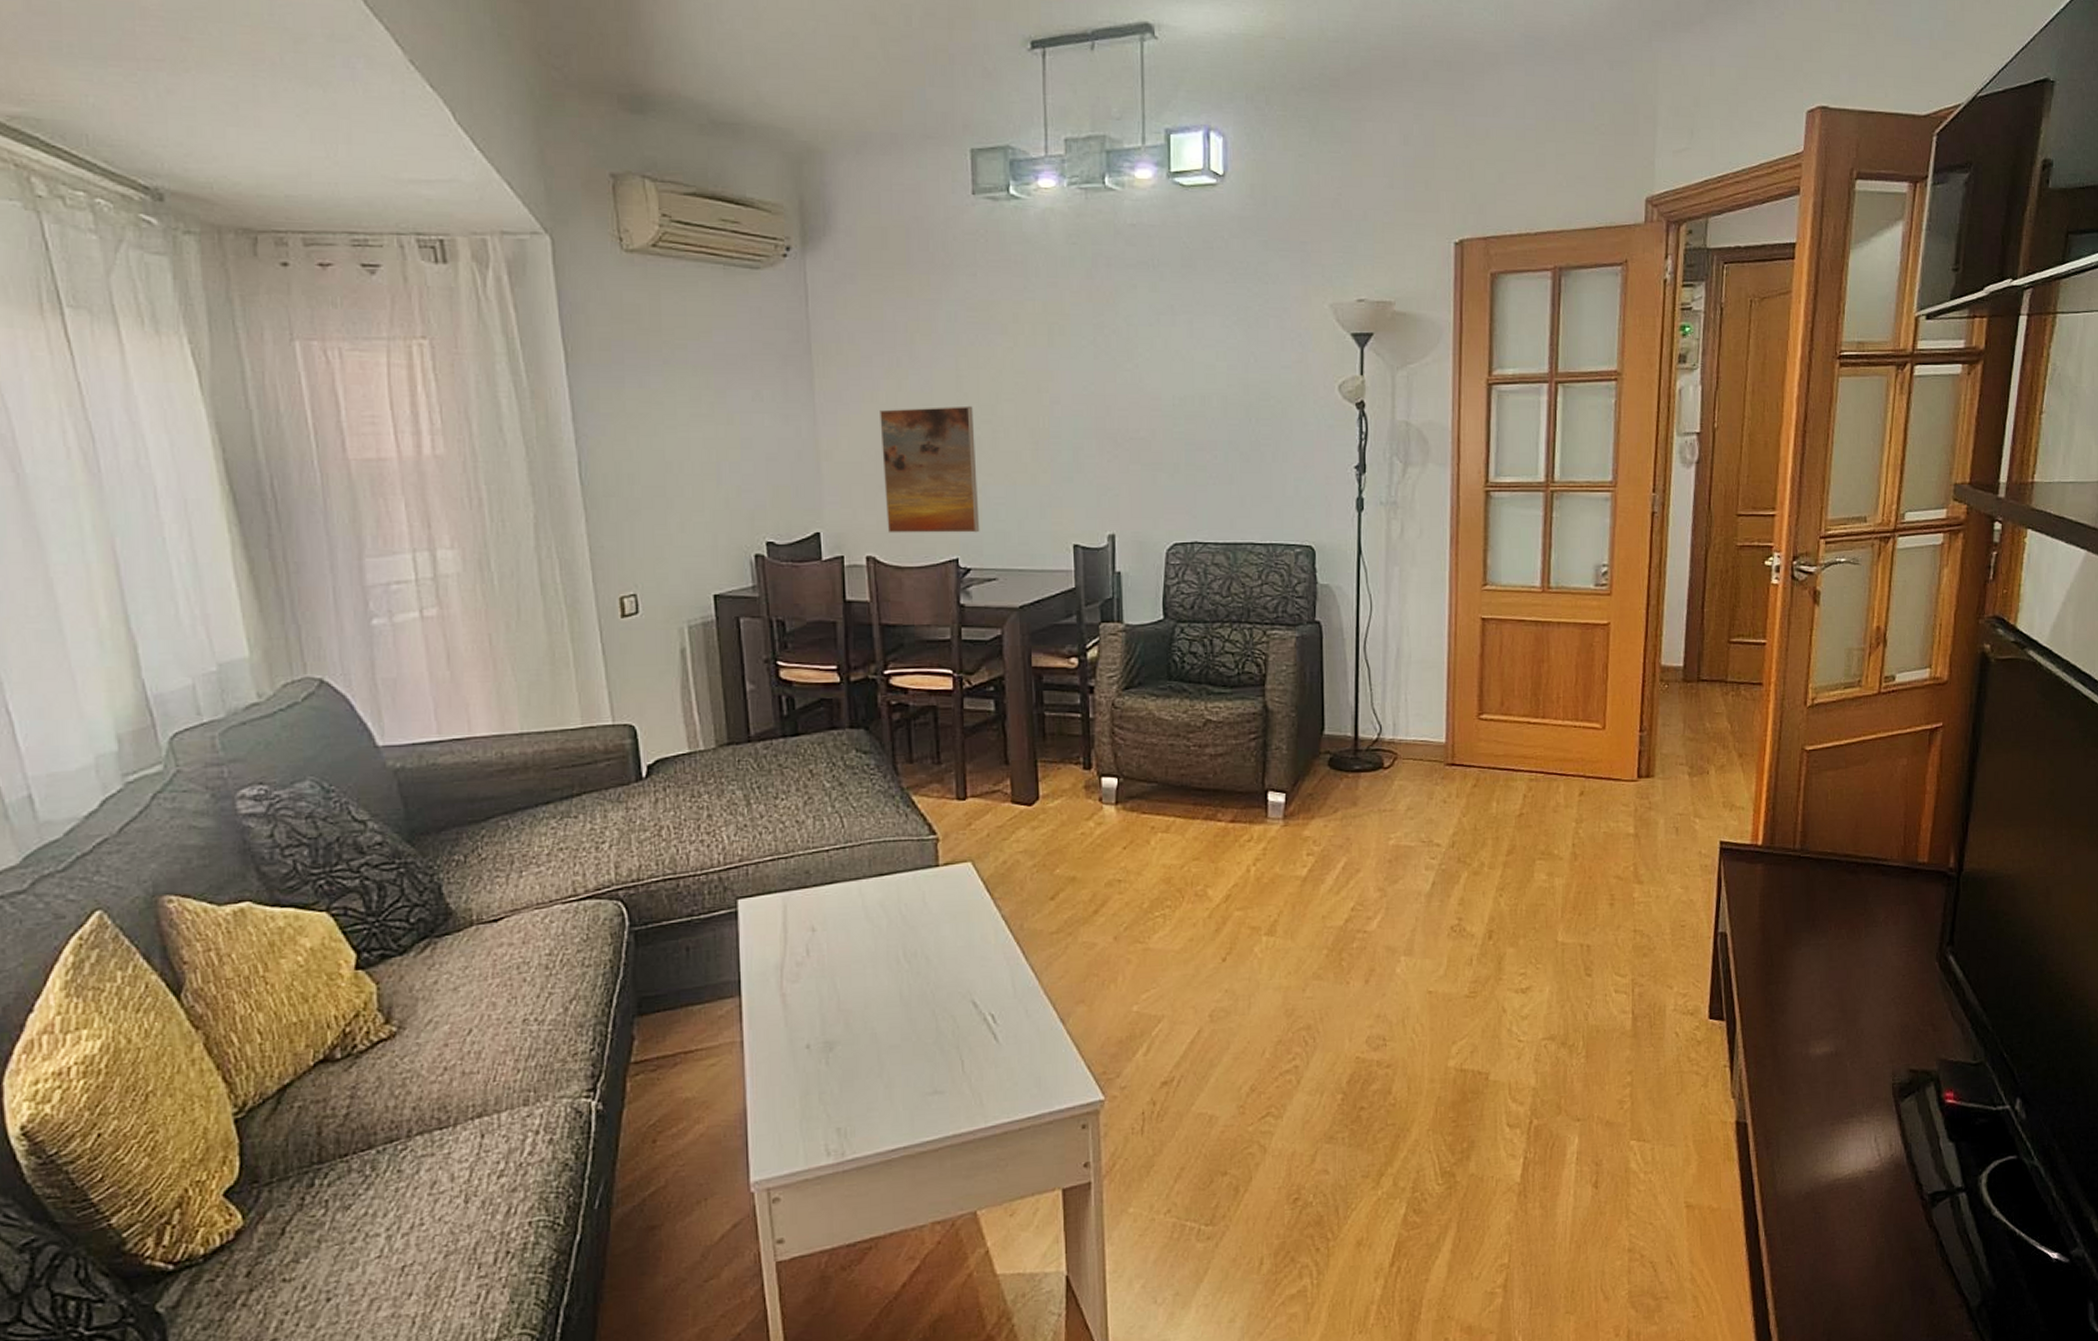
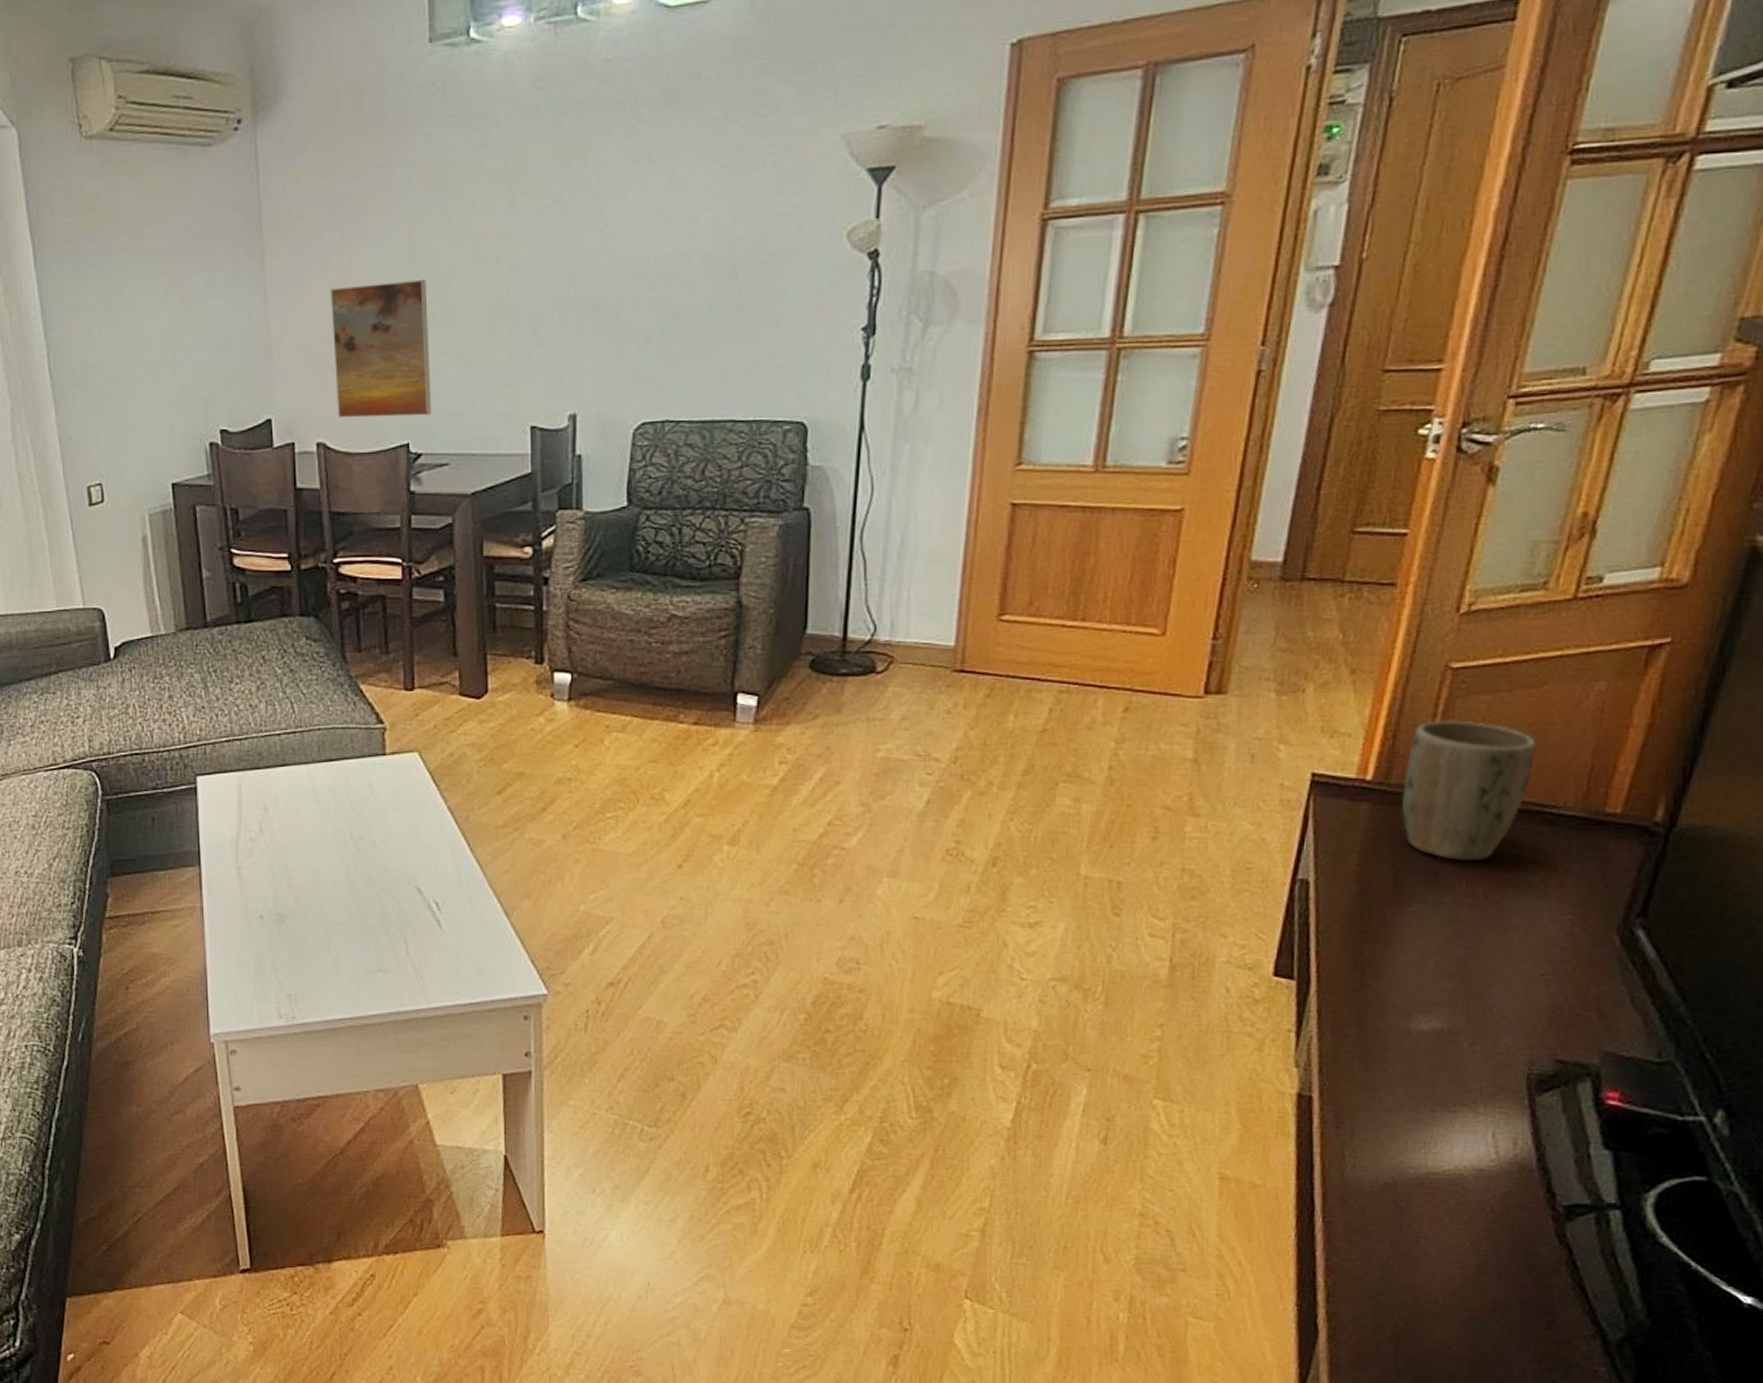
plant pot: none [1783,793,1868,909] -> present [1401,720,1537,862]

